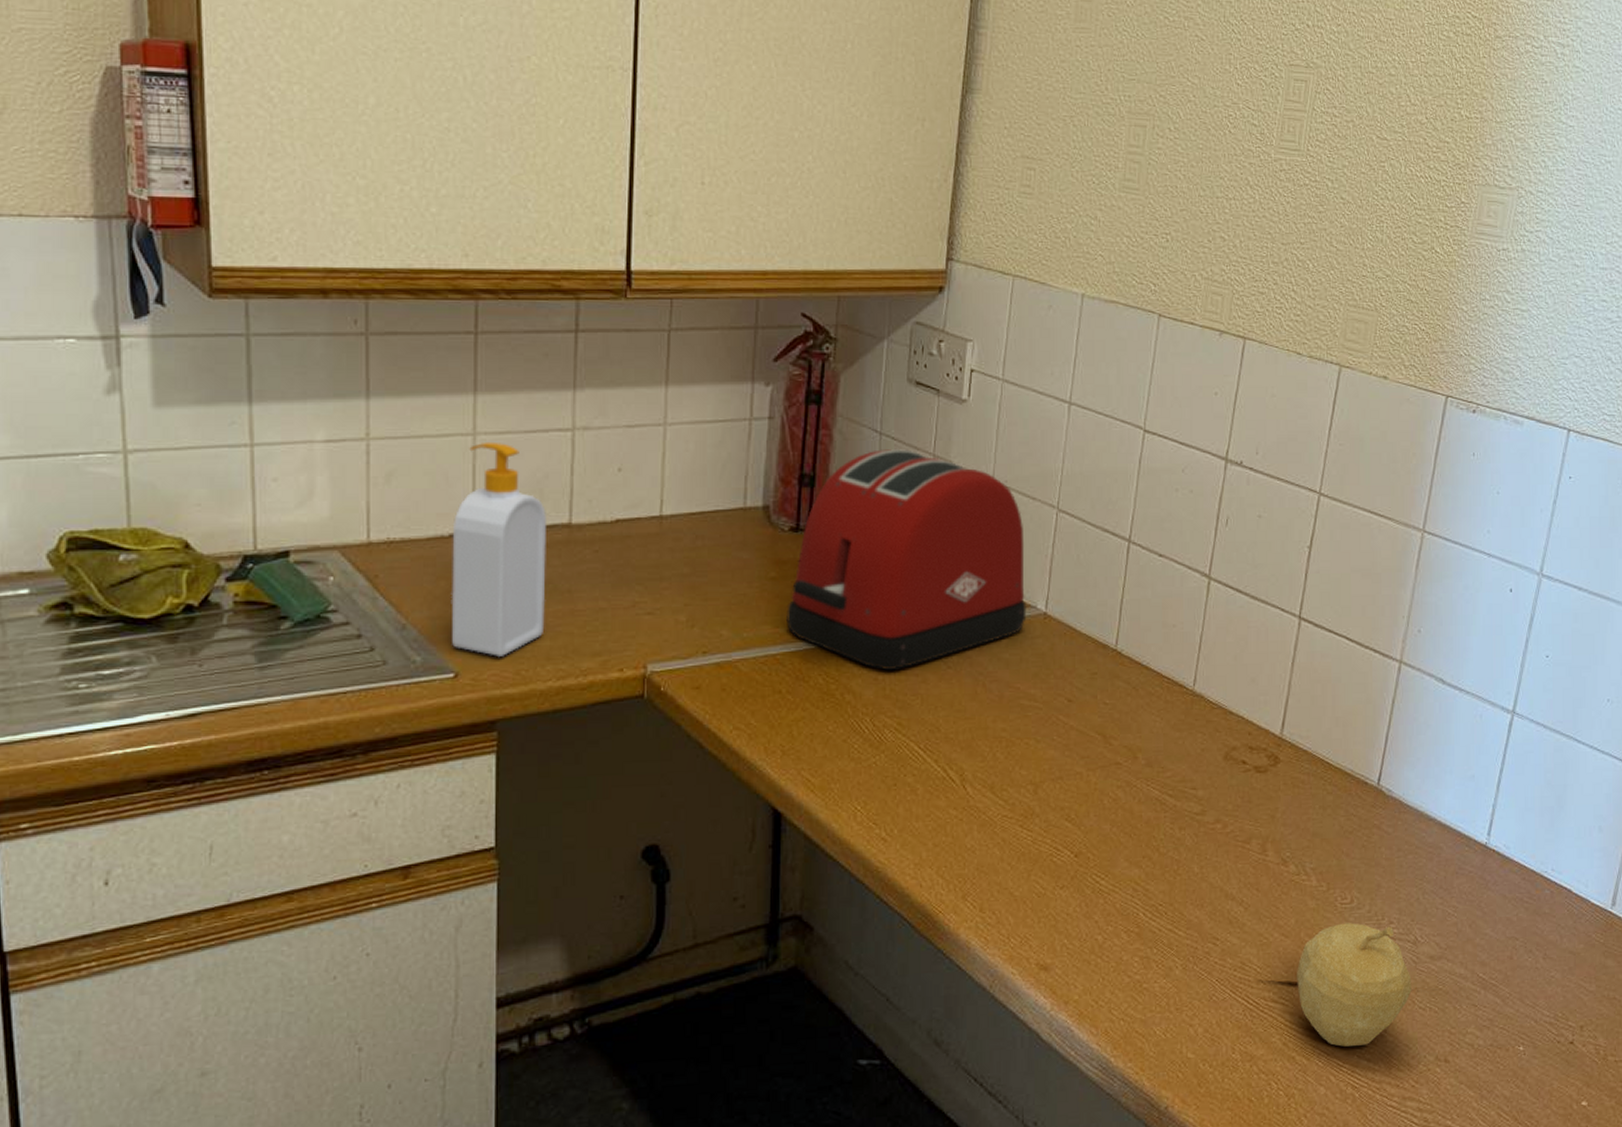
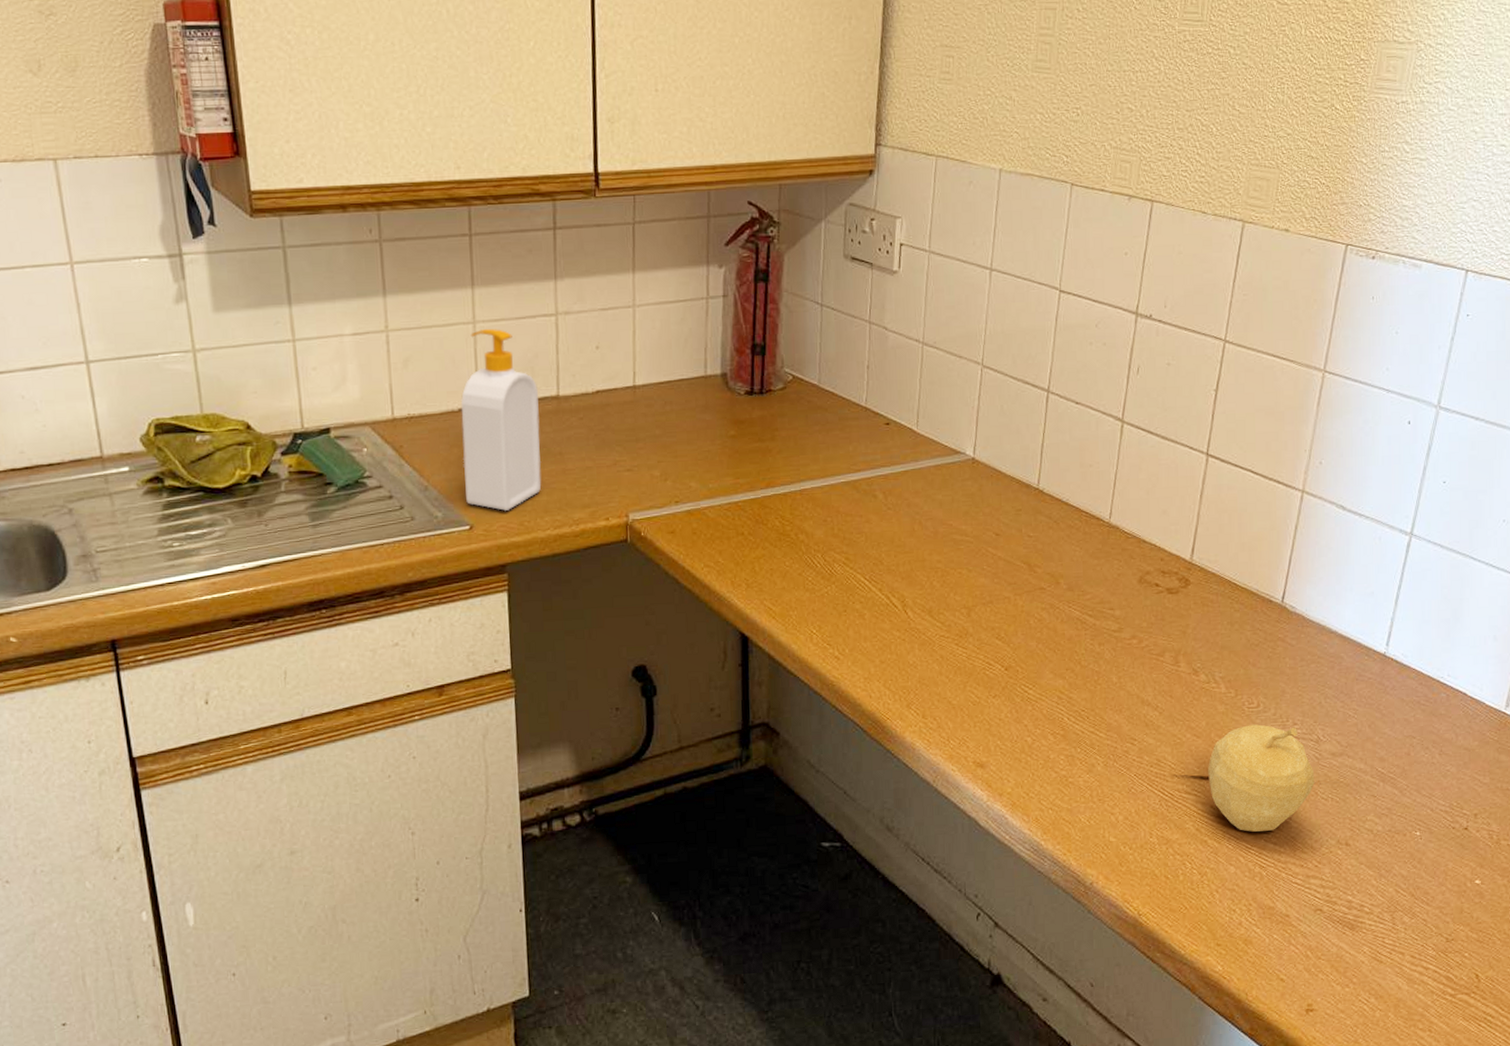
toaster: present [786,448,1027,670] -> none [745,317,957,512]

